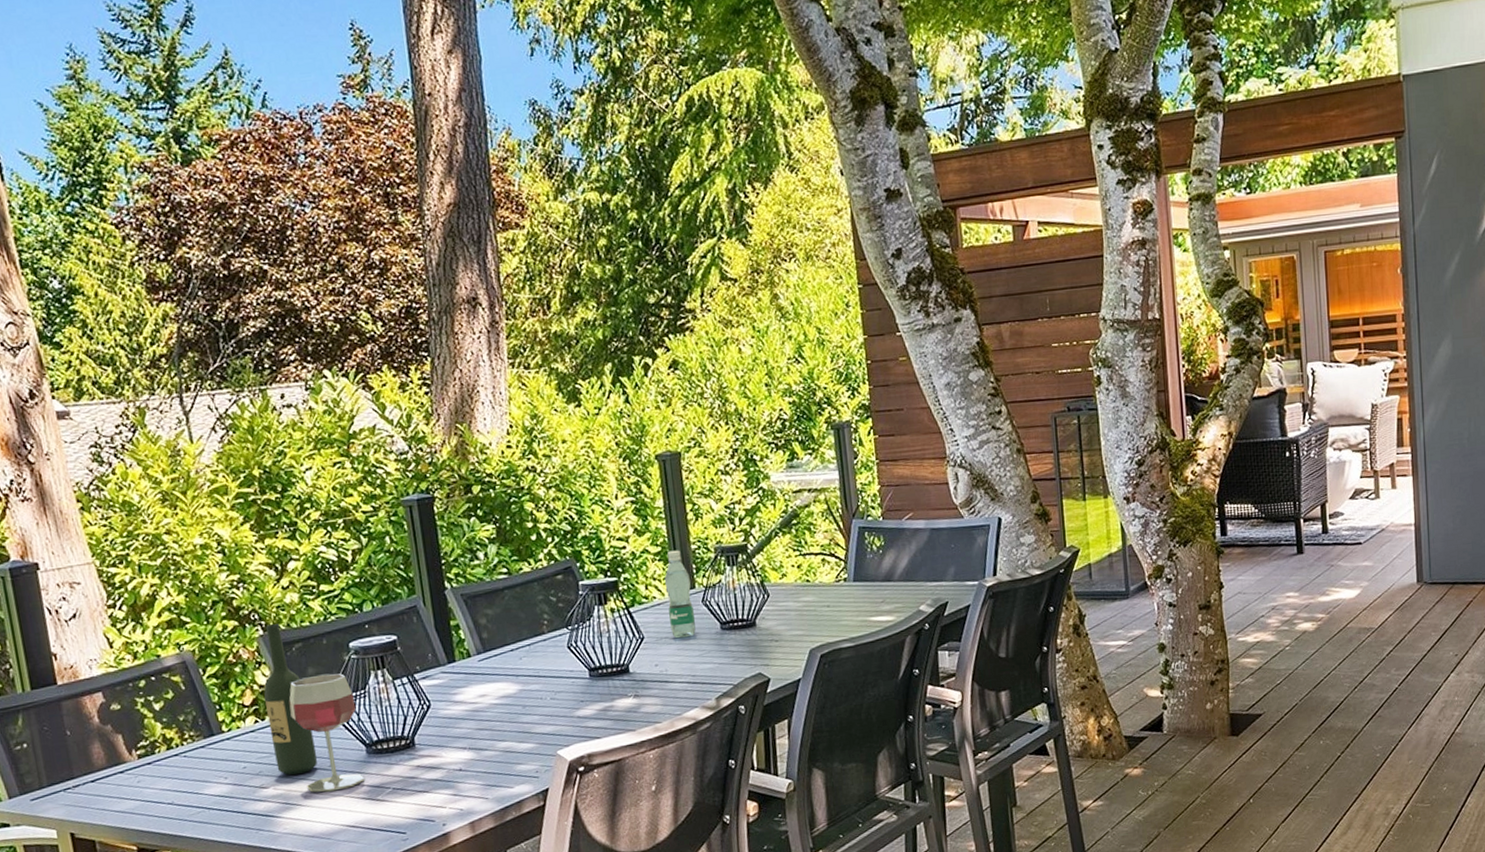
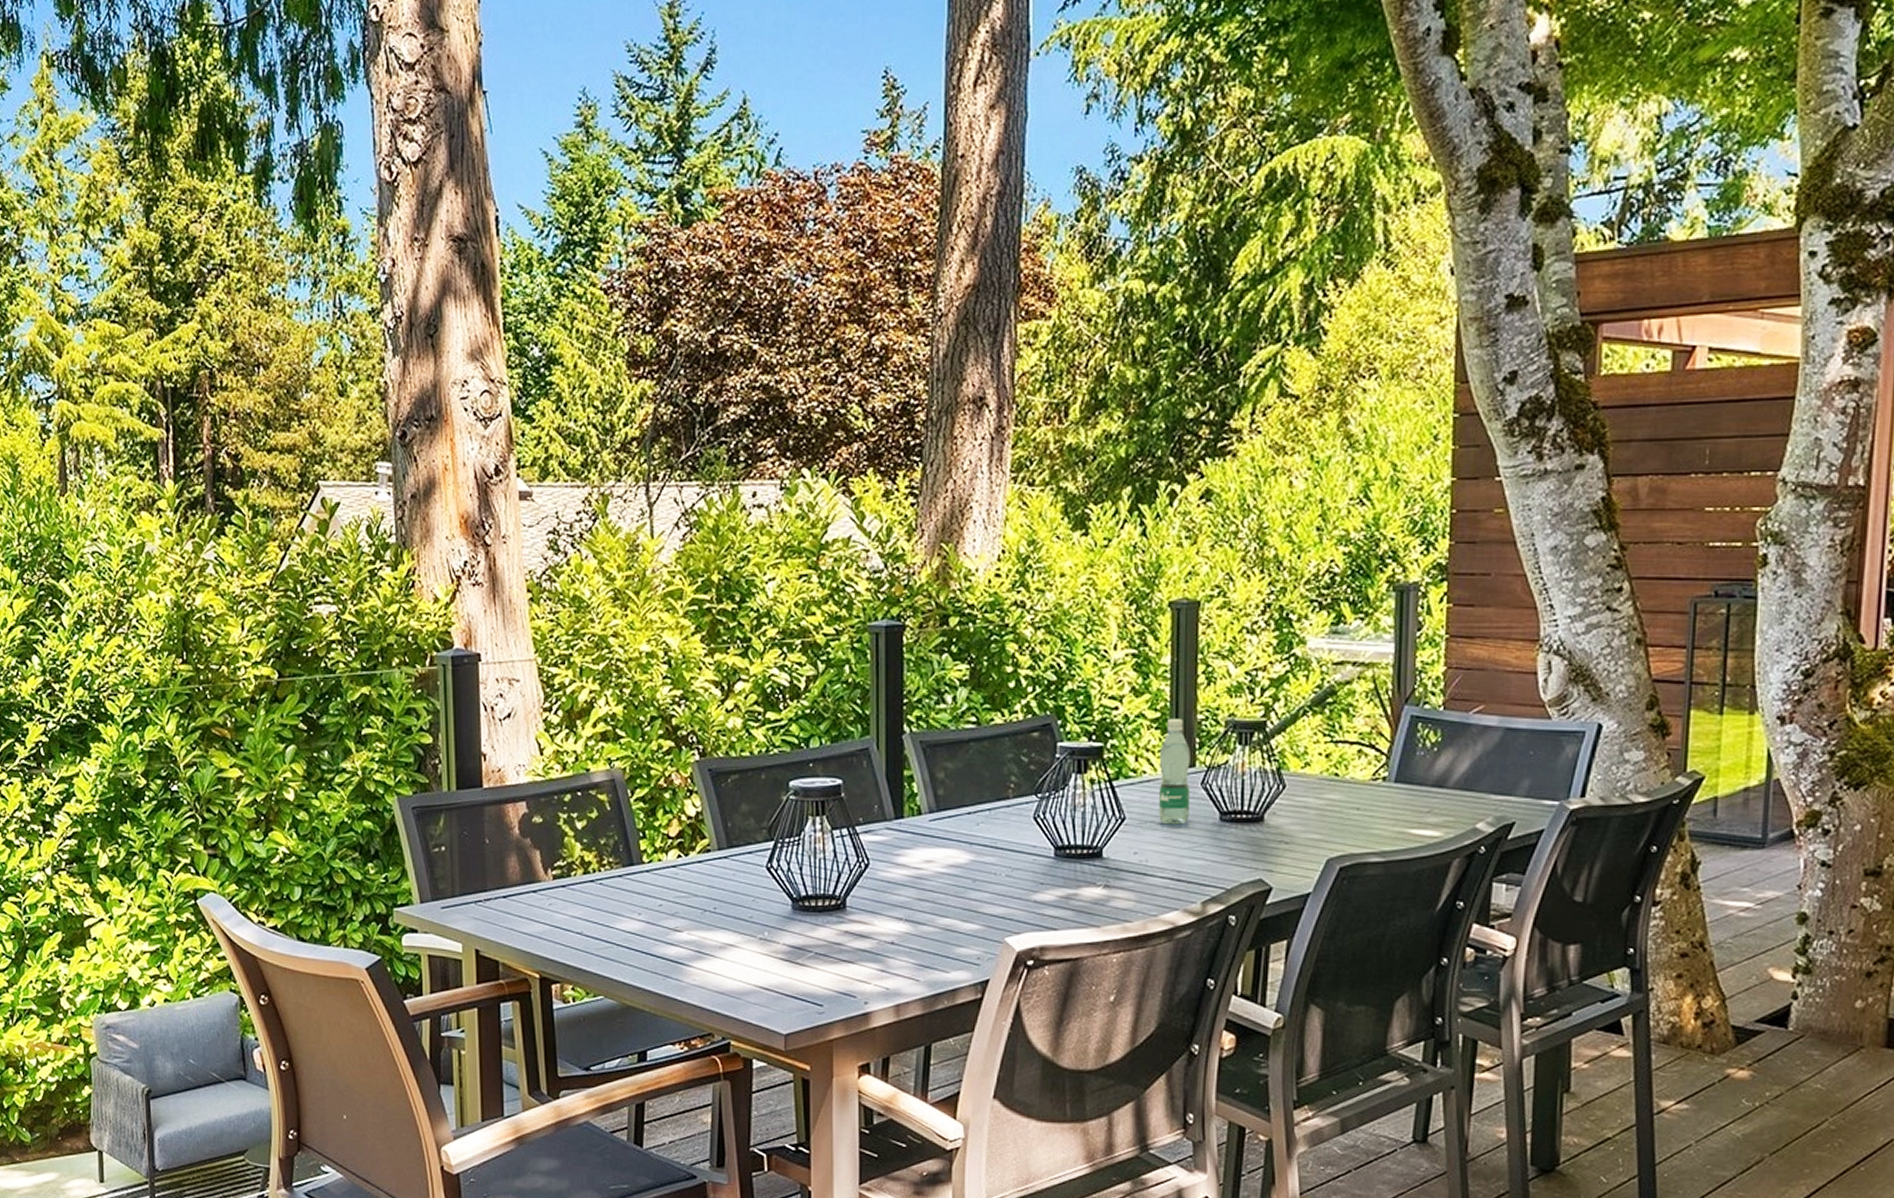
wine bottle: present [263,624,317,776] -> none [692,750,739,922]
wineglass: present [289,673,366,793] -> none [716,813,788,946]

